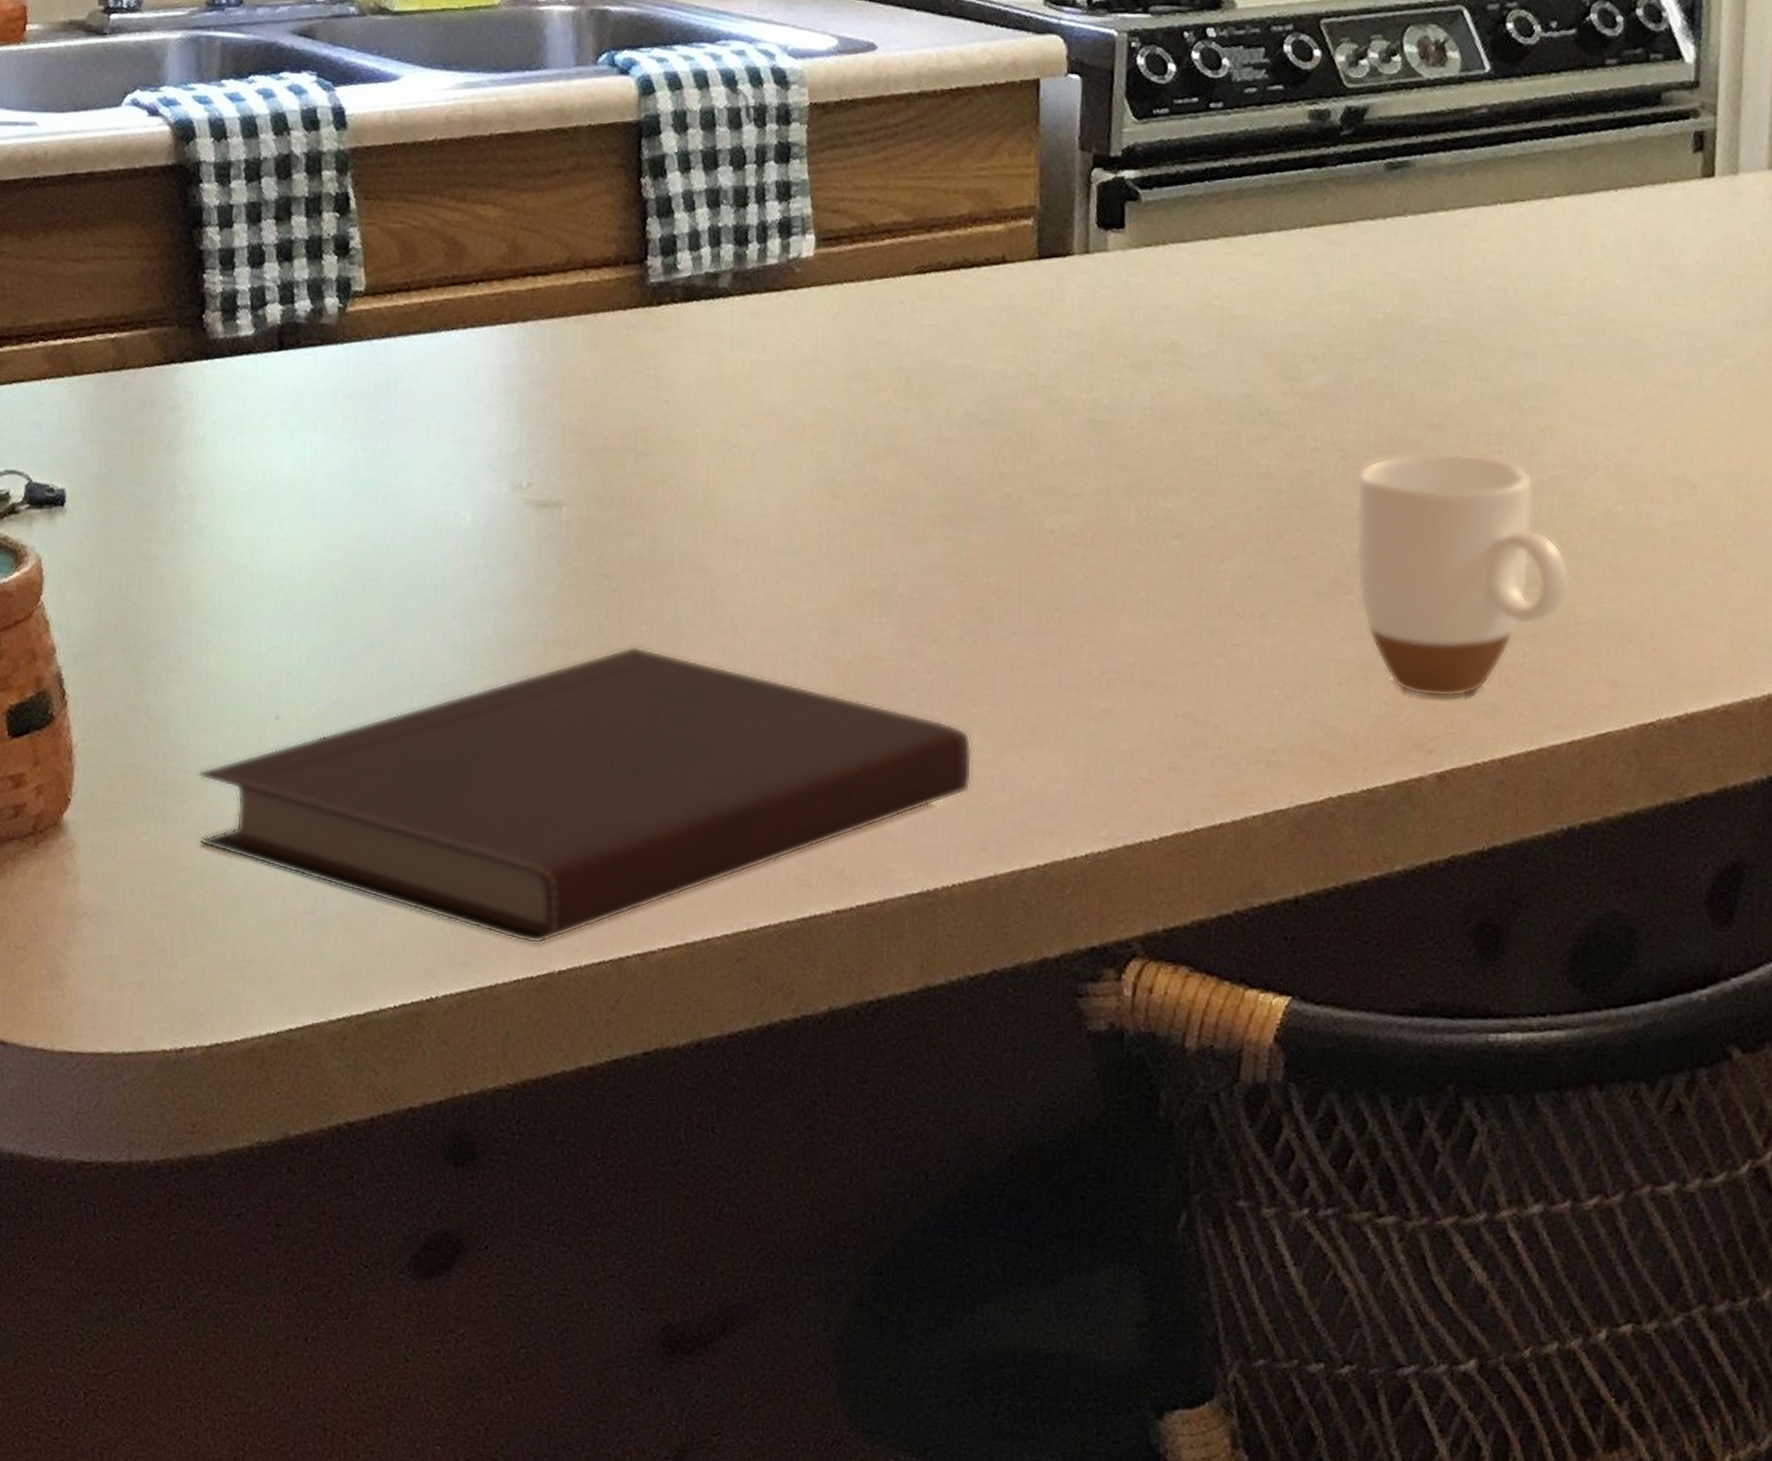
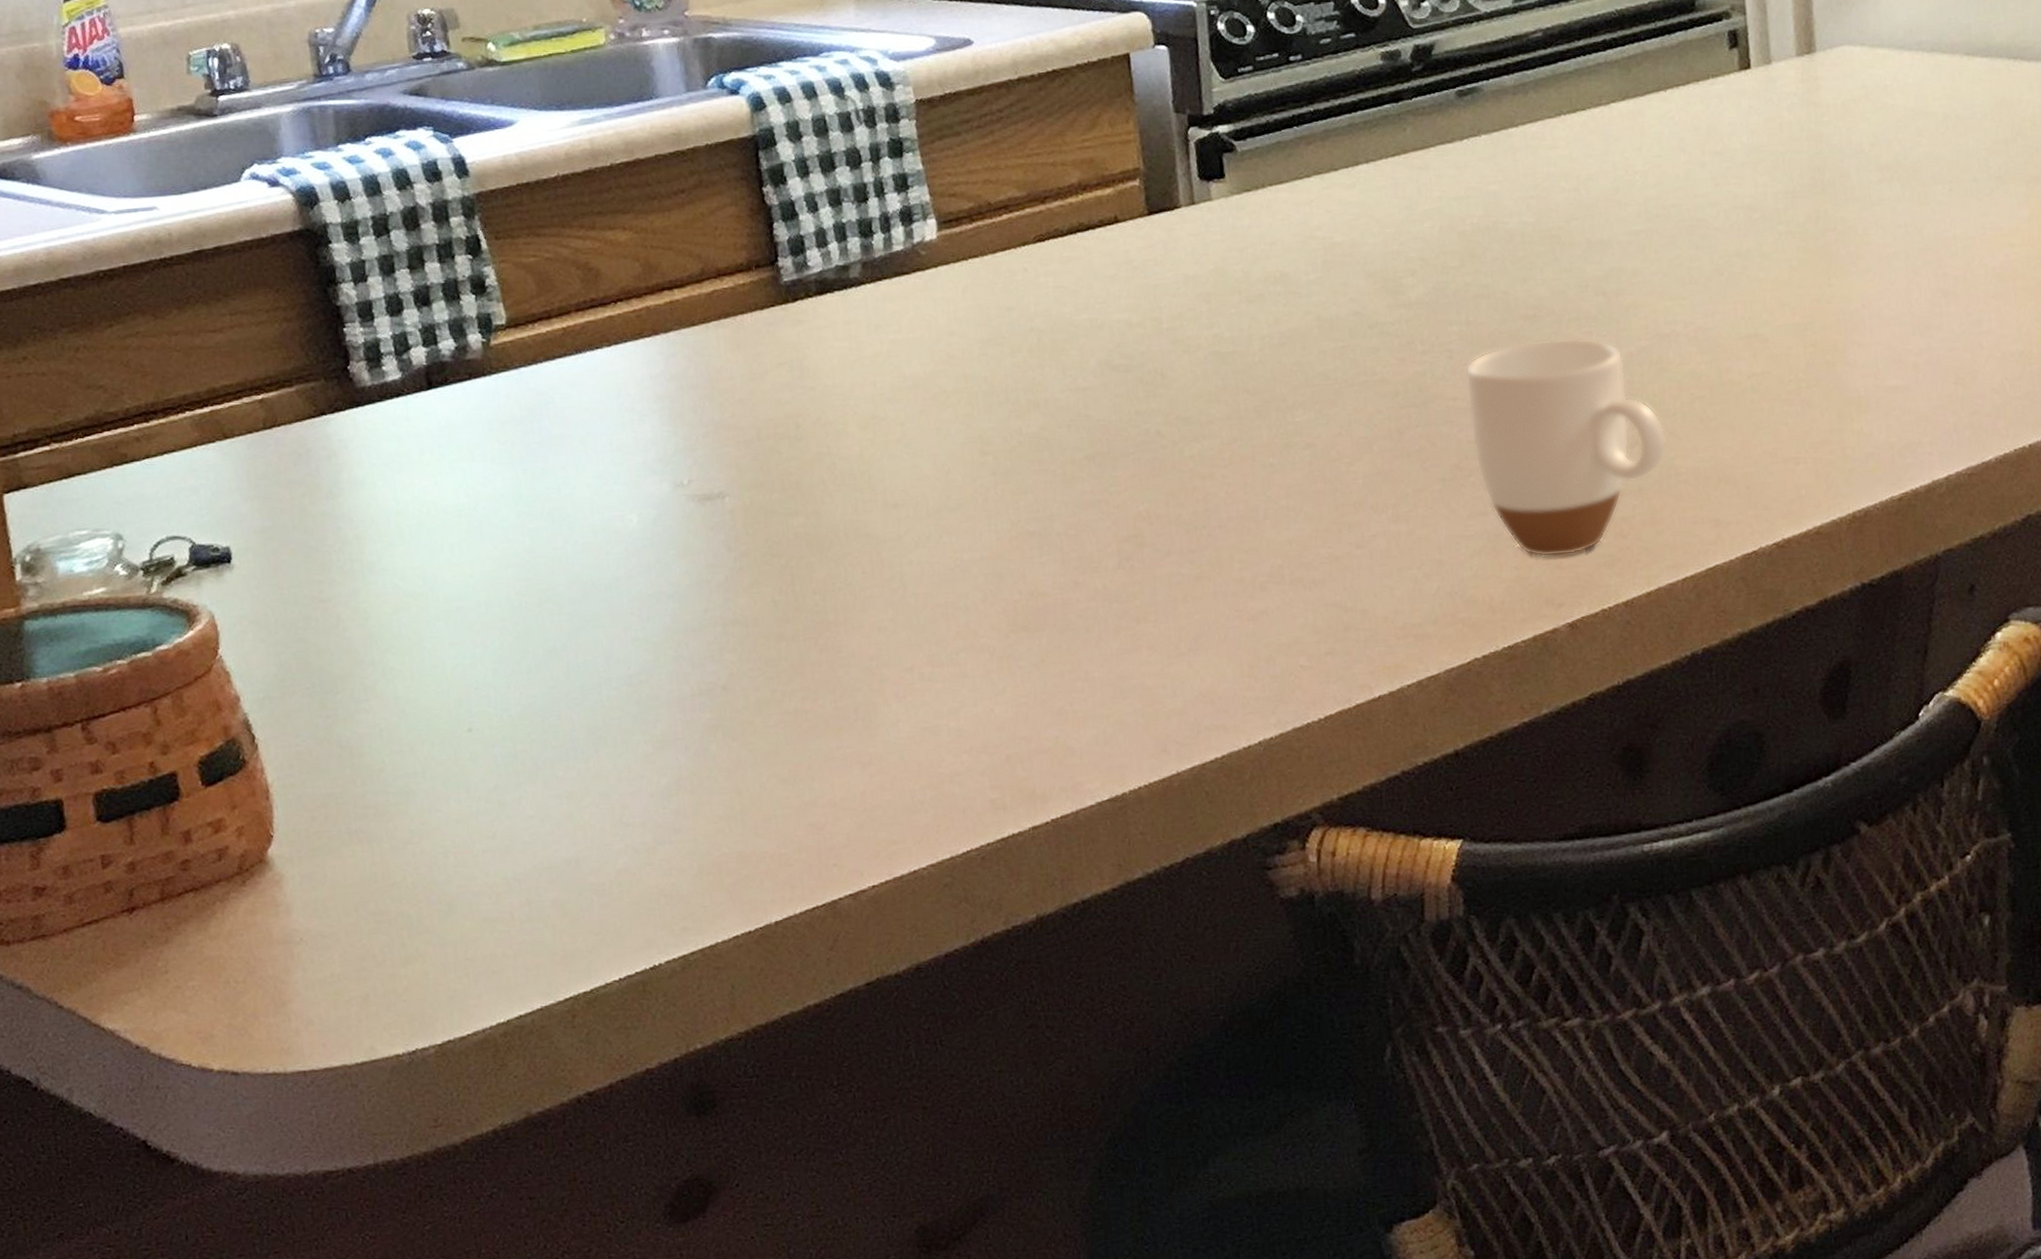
notebook: present [198,645,973,945] -> none [398,614,1145,901]

